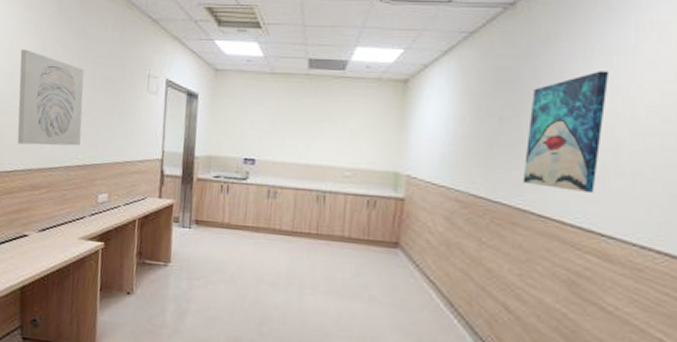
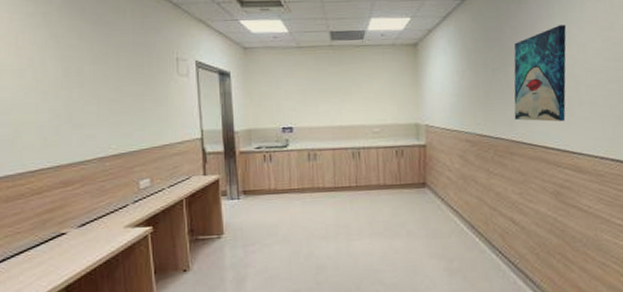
wall art: present [17,49,84,146] -> none [29,42,113,141]

